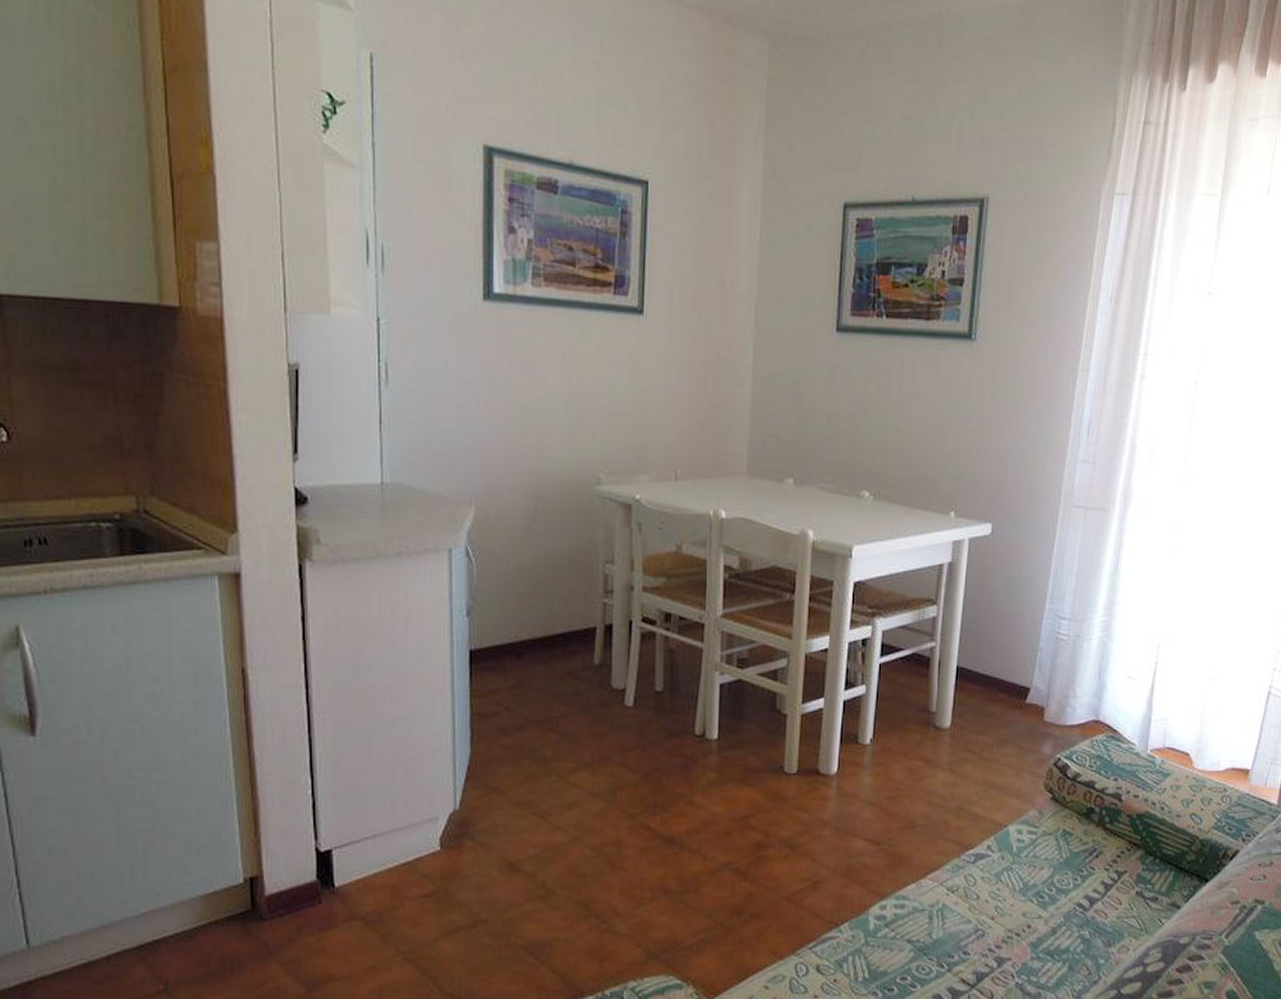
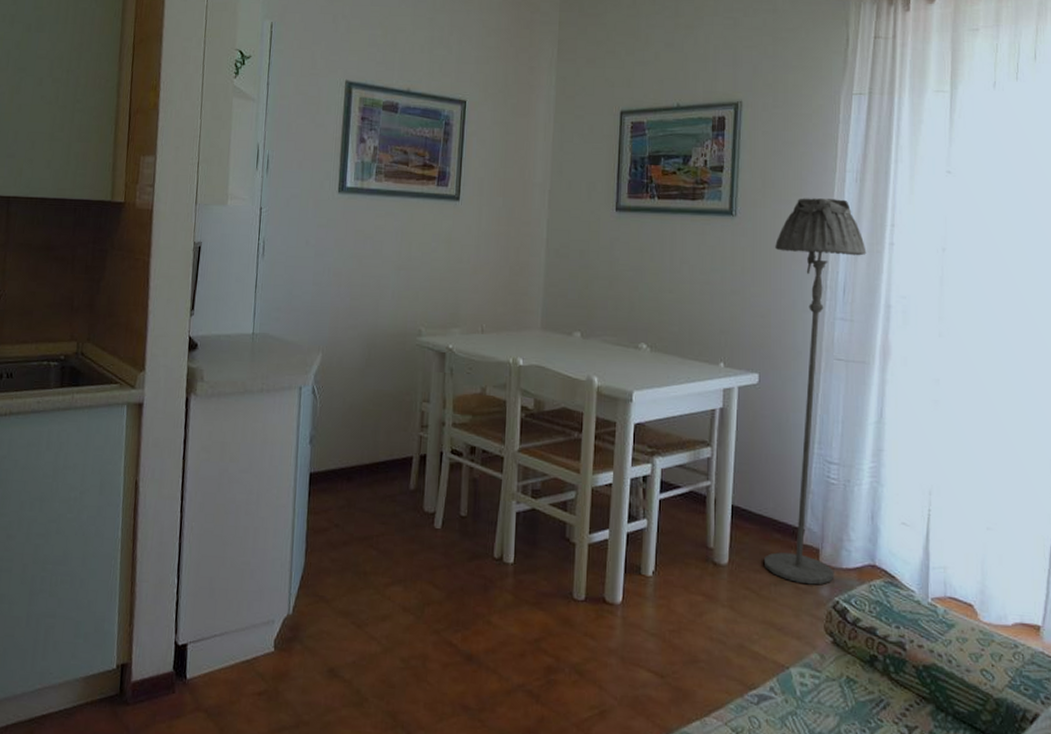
floor lamp: none [988,320,1116,743] -> present [764,198,867,585]

